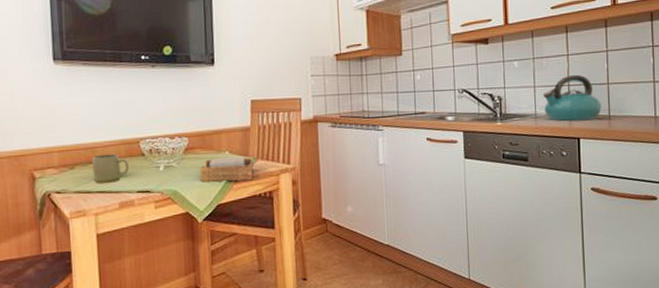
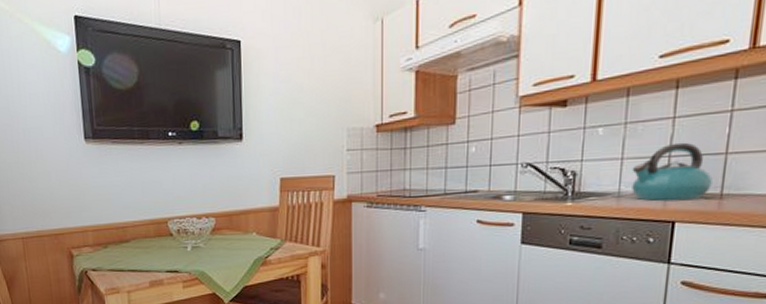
mug: present [92,154,130,185] -> none [123,233,159,263]
napkin holder: present [200,156,254,184] -> none [226,238,281,265]

